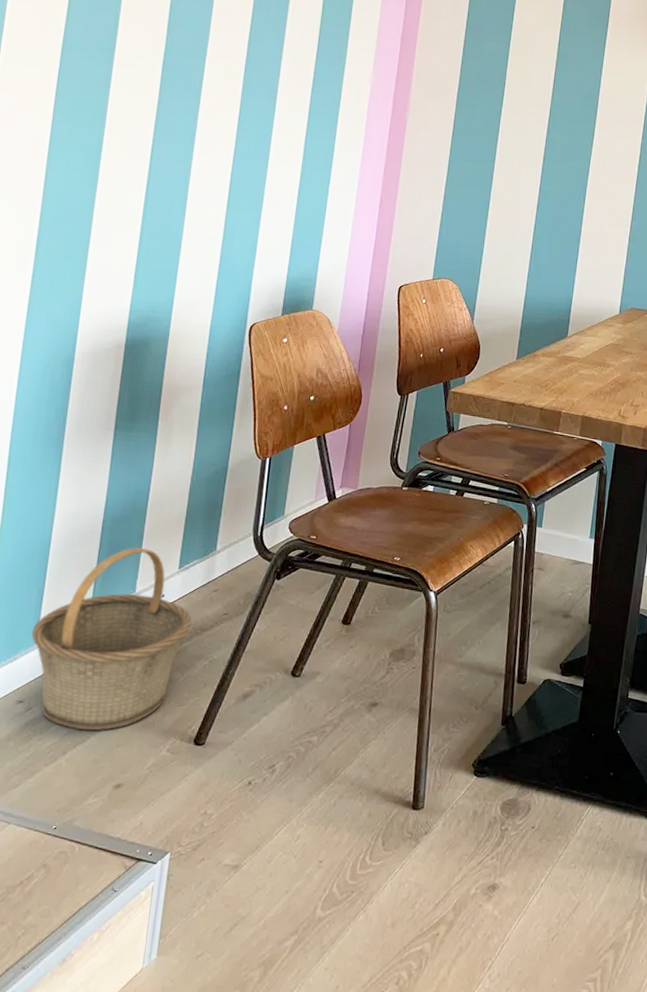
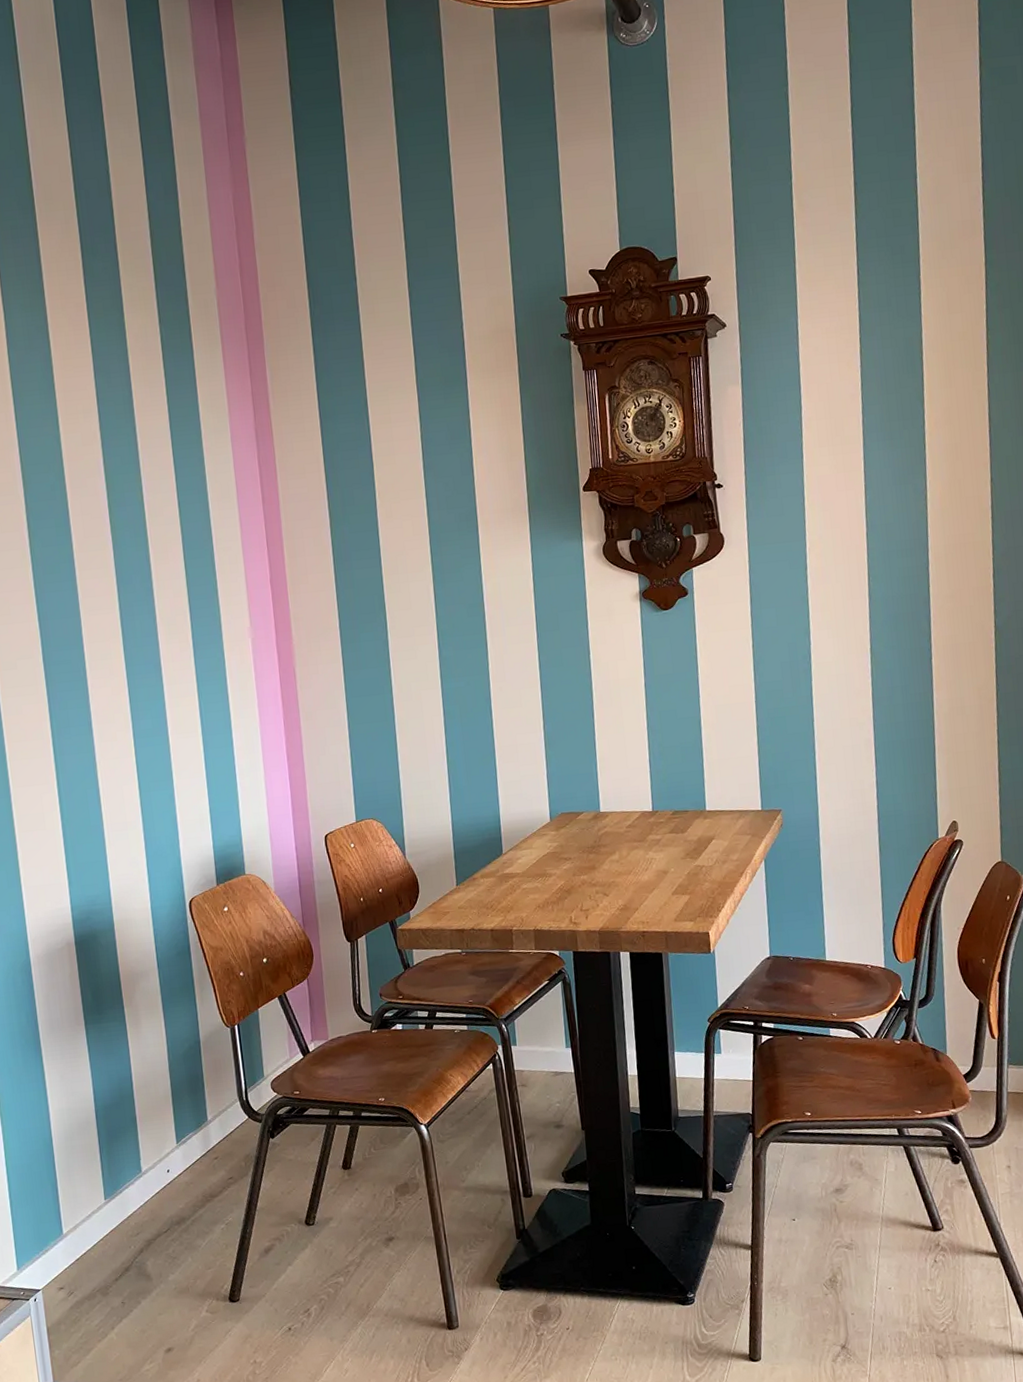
basket: present [31,547,192,731] -> none [55,1130,202,1305]

